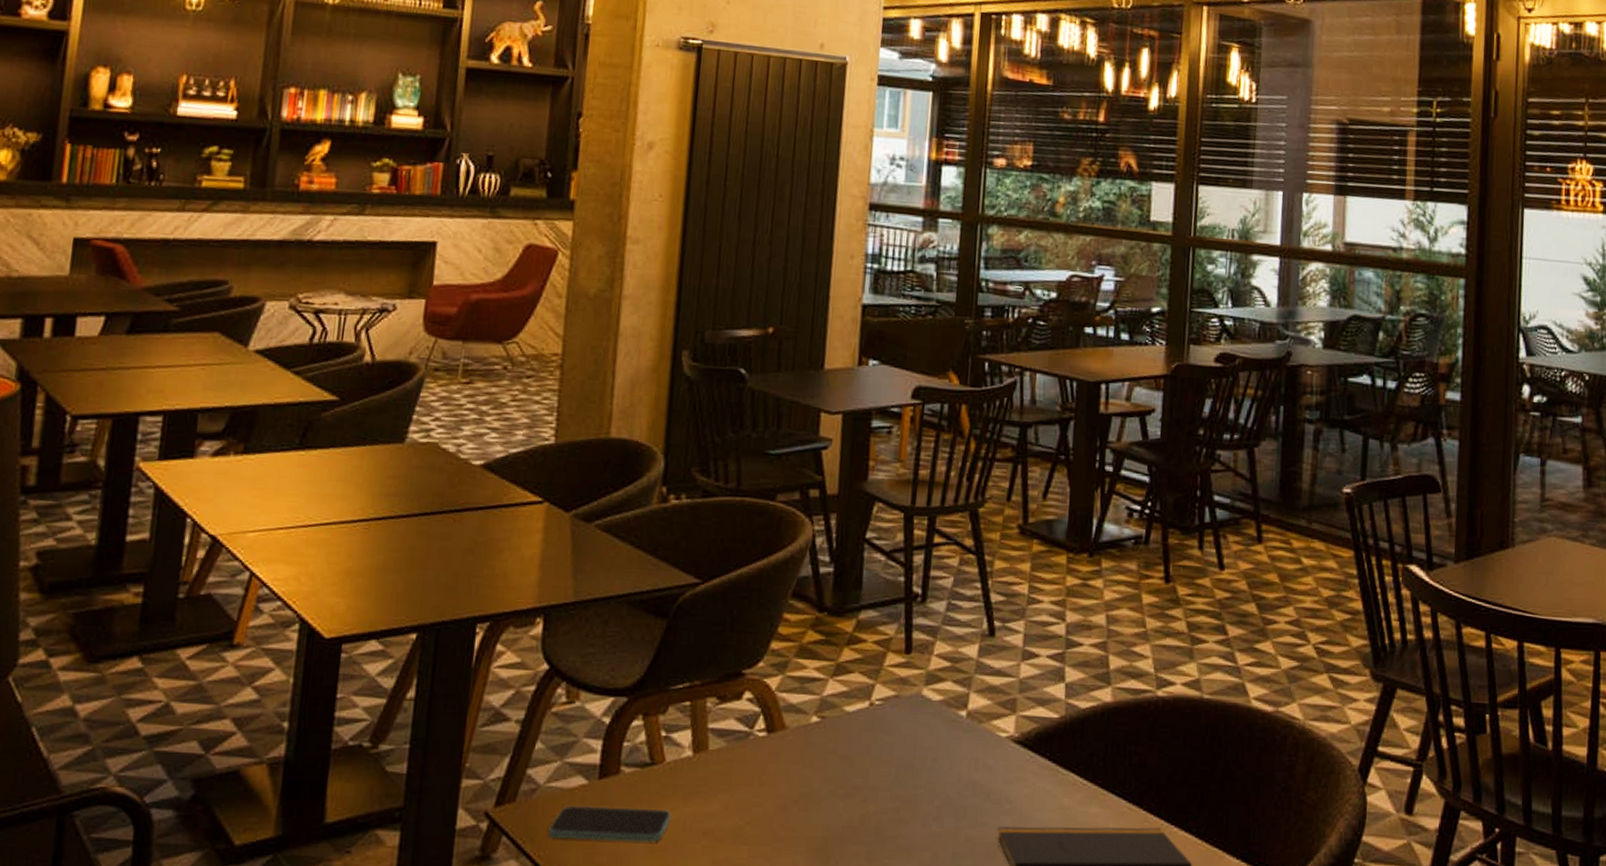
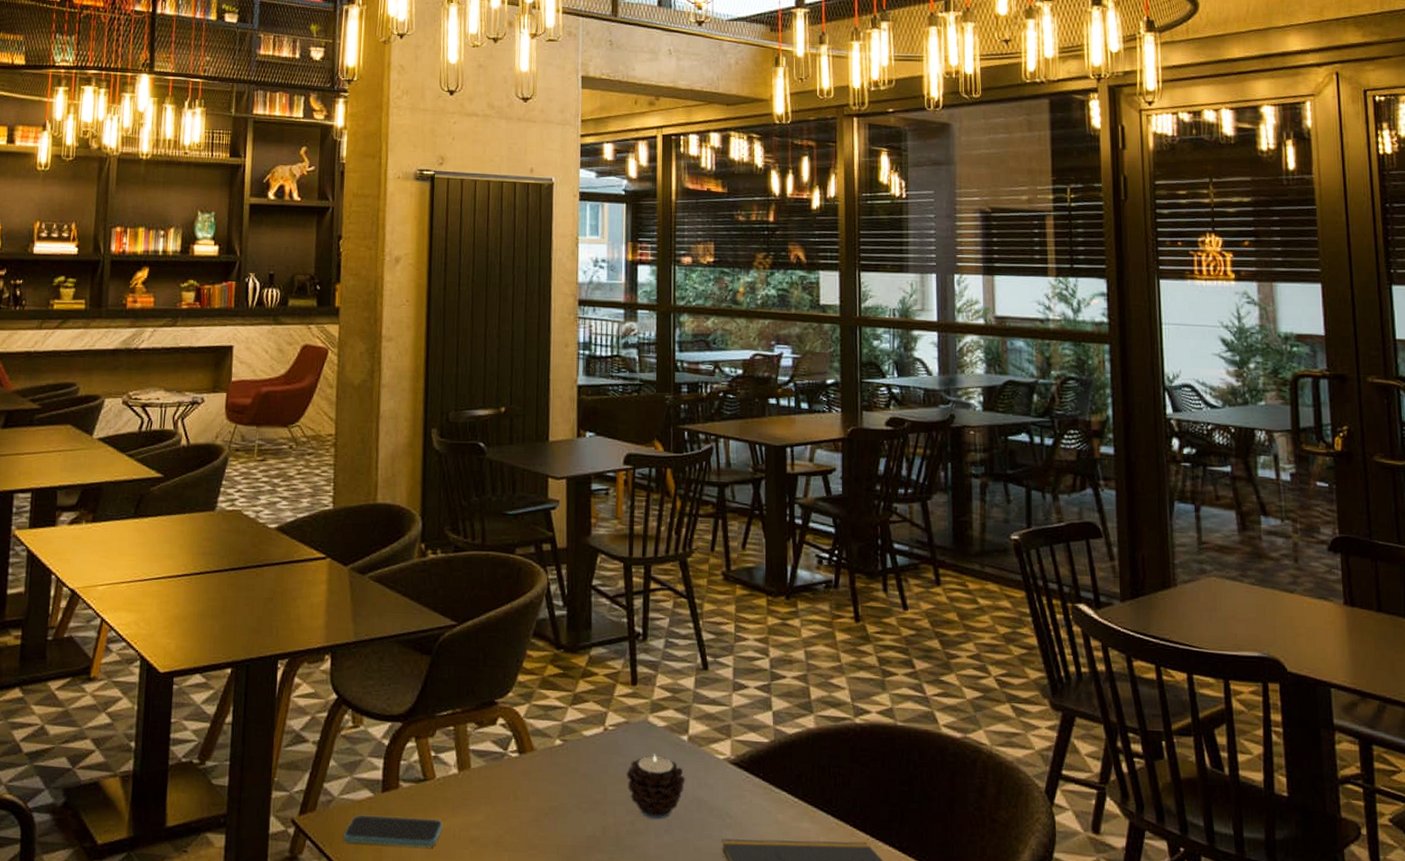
candle: none [892,732,962,806] -> present [626,754,686,820]

